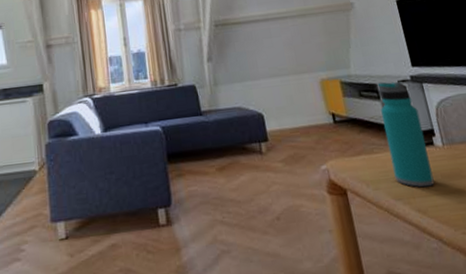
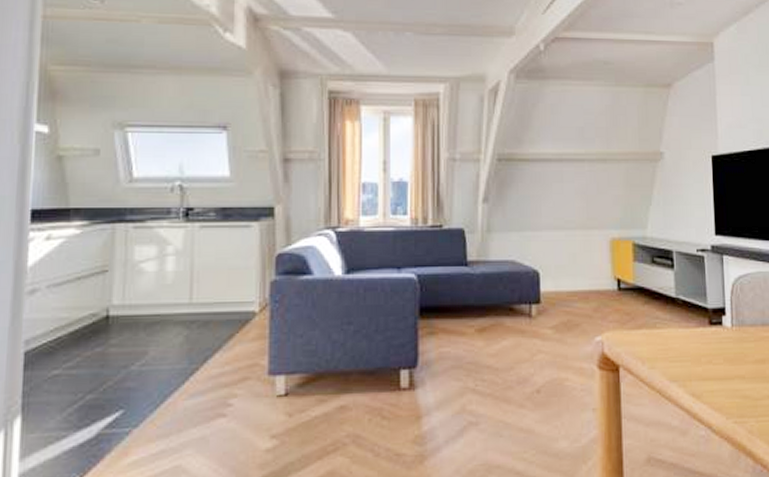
water bottle: present [377,81,435,188] -> none [672,248,715,370]

